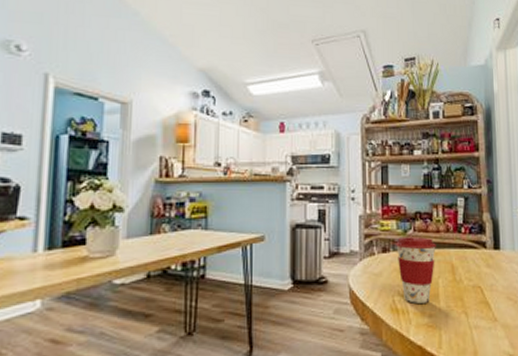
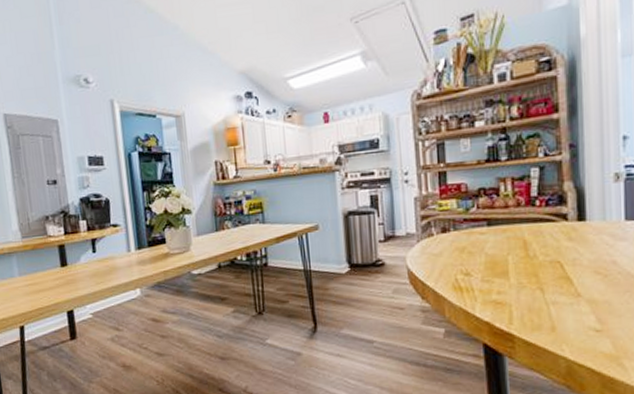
coffee cup: present [396,237,436,303] -> none [457,214,504,281]

